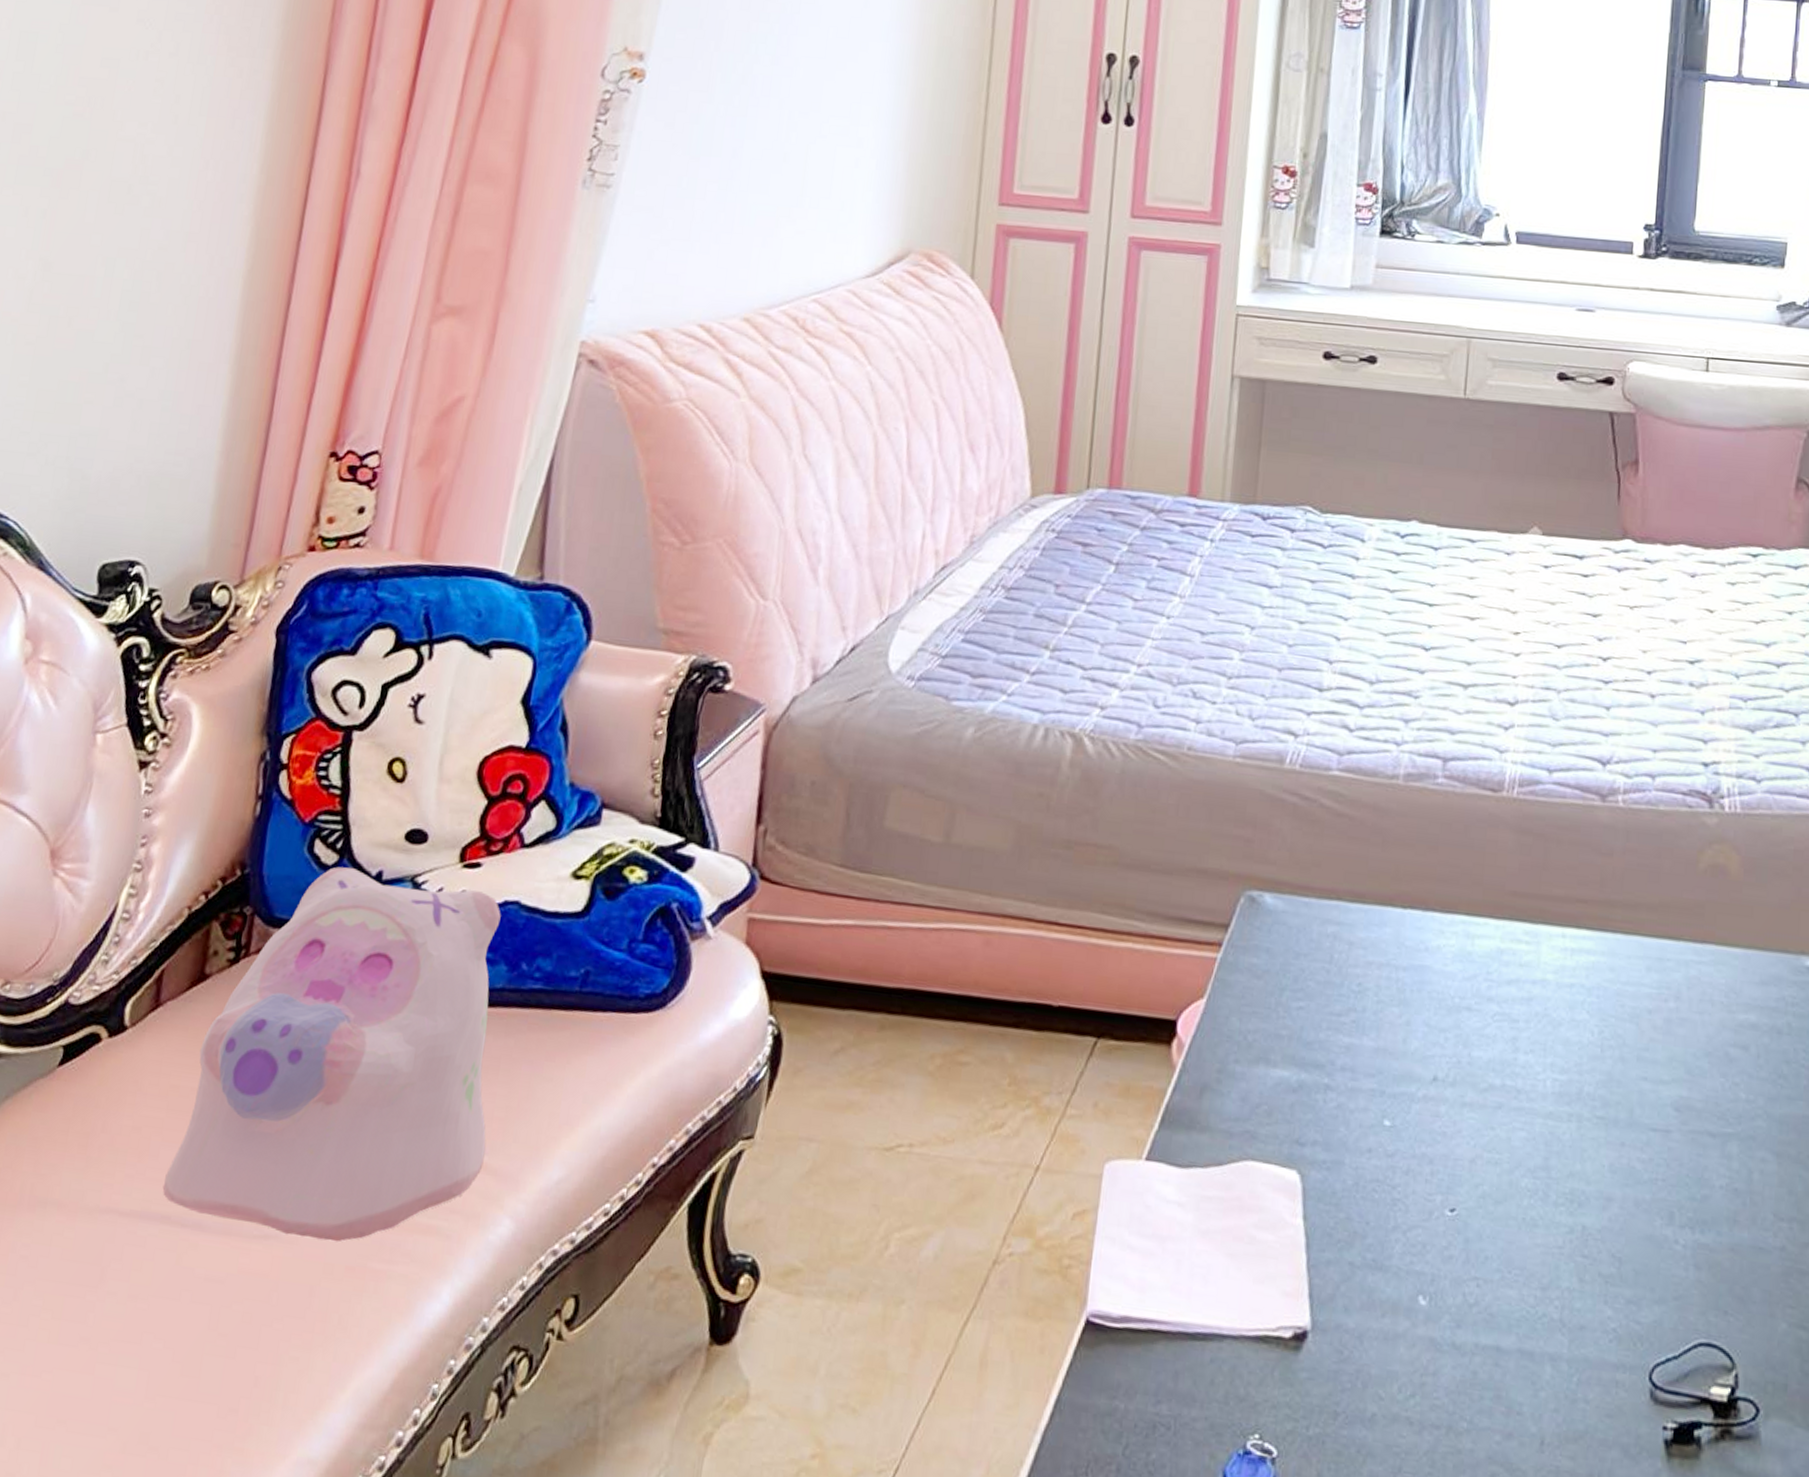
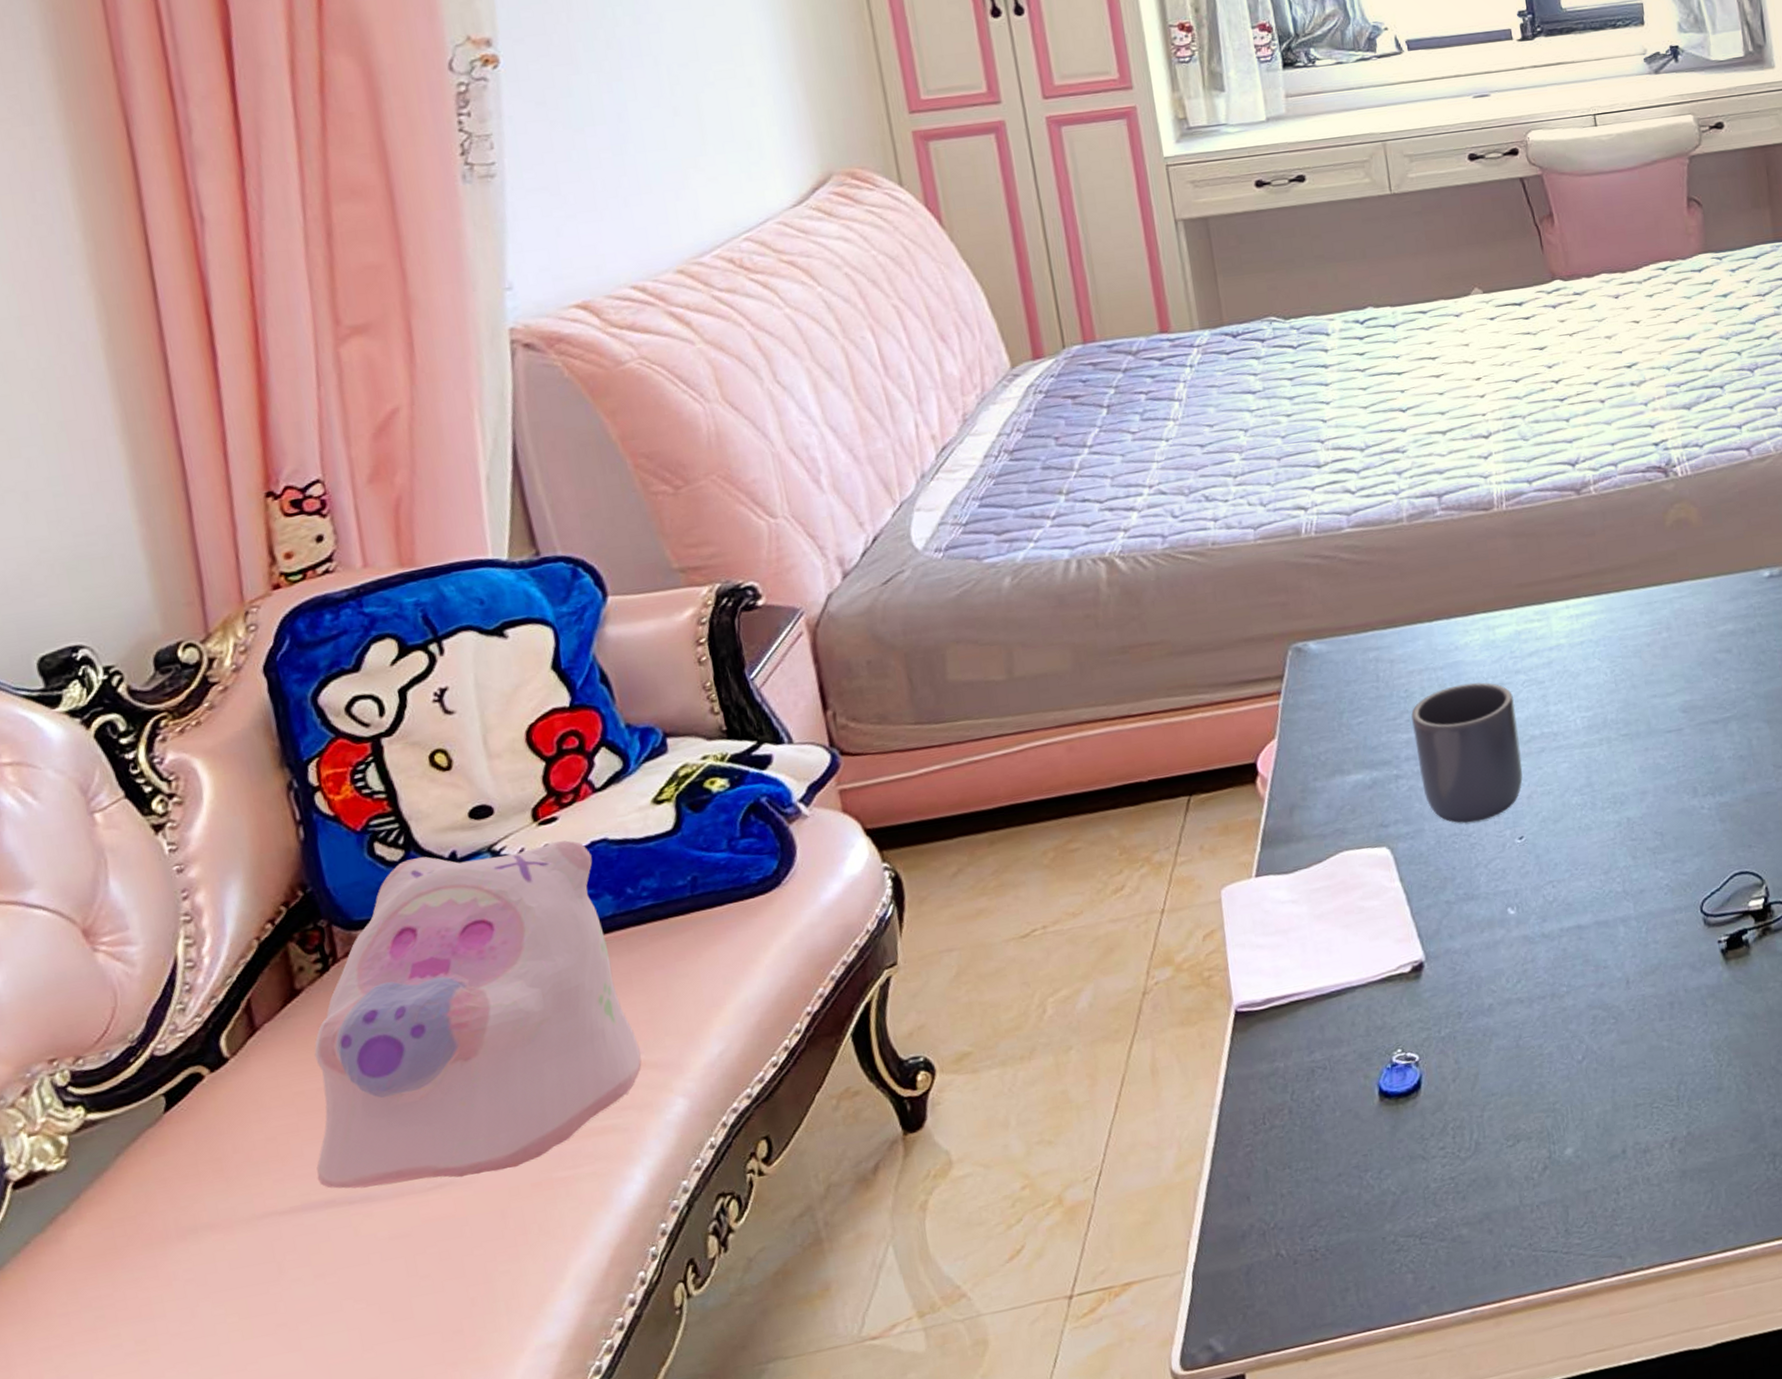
mug: none [1353,994,1479,1174] -> present [1411,682,1523,823]

